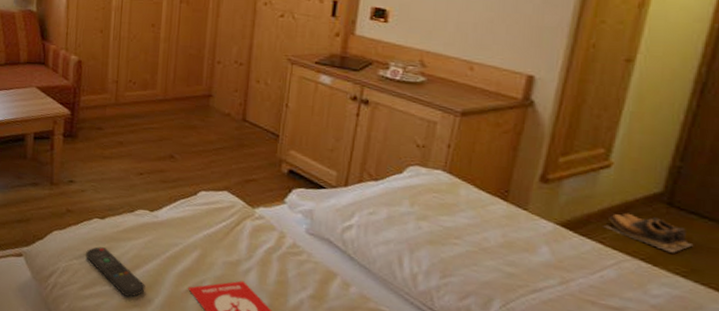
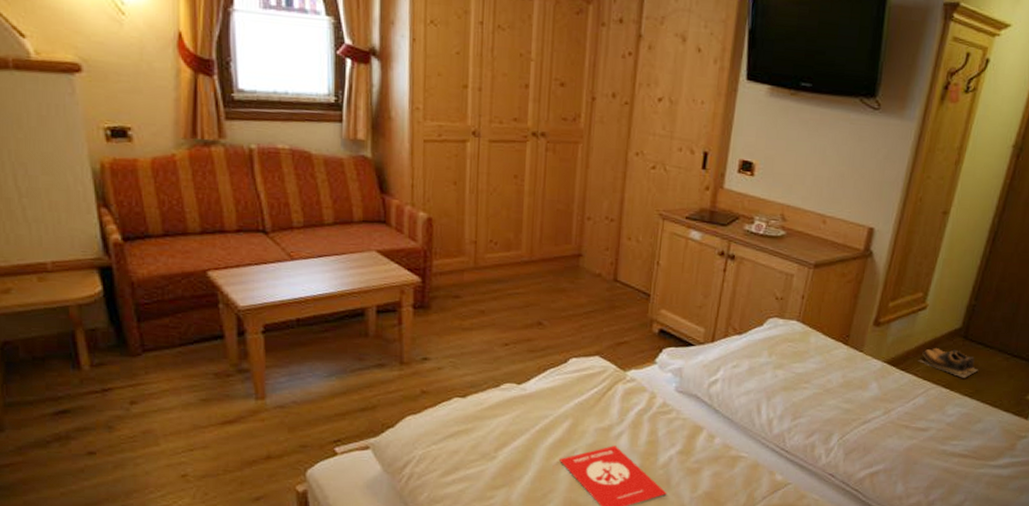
remote control: present [86,246,146,297] -> none [446,428,514,477]

